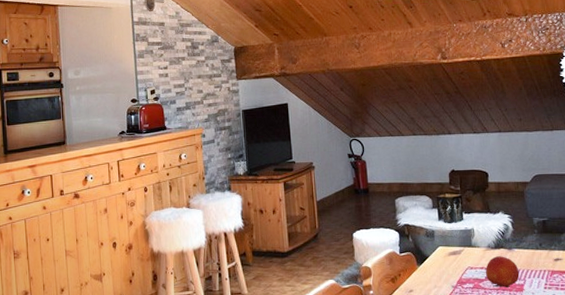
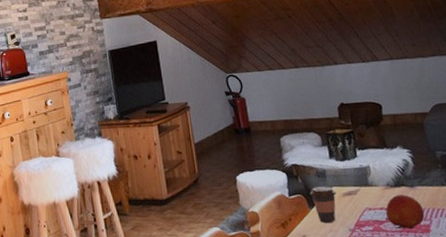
coffee cup: none [418,245,442,279] -> present [309,186,336,223]

